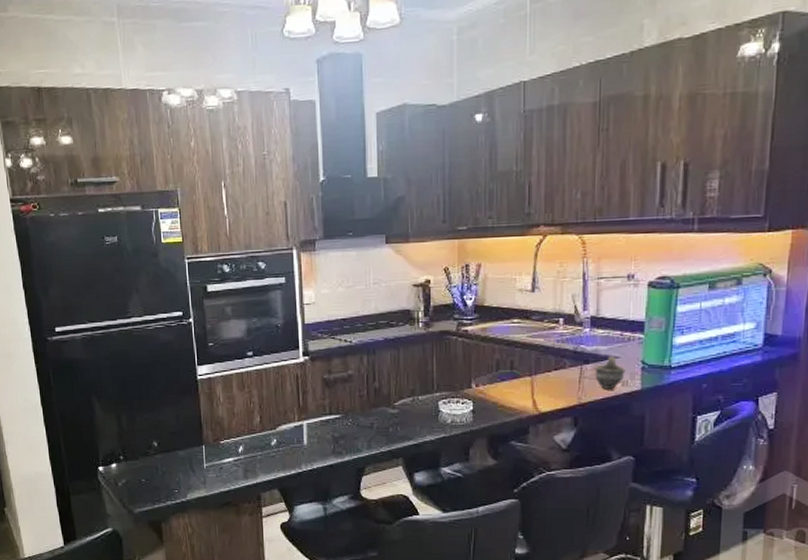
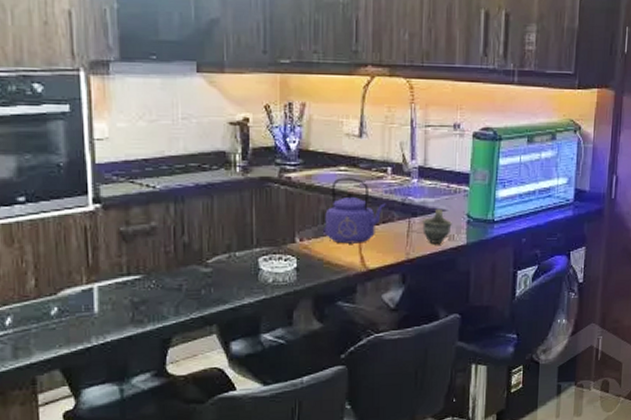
kettle: none [499,329,559,389] -> present [325,178,387,244]

